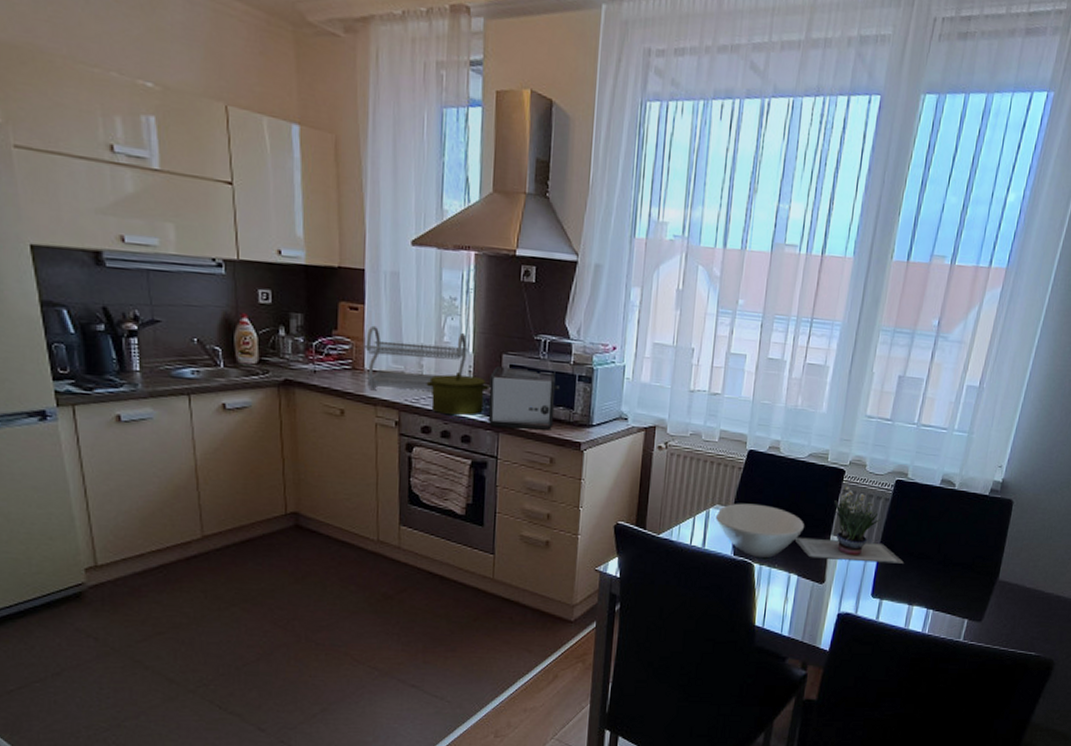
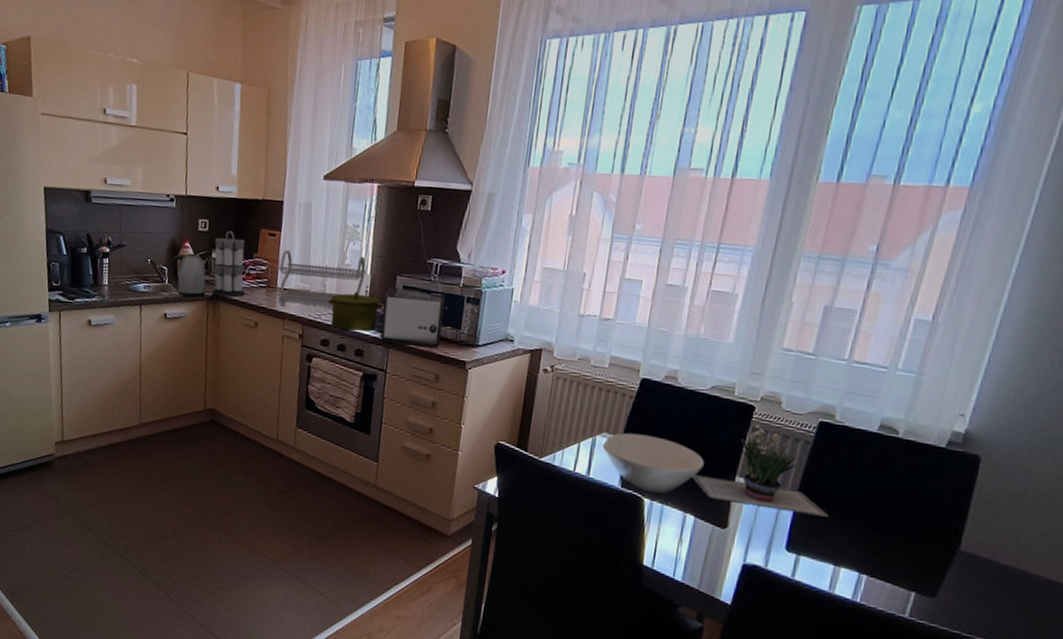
kettle: none [223,330,275,384] -> present [168,253,206,298]
spice rack: none [281,303,326,382] -> present [212,231,245,298]

